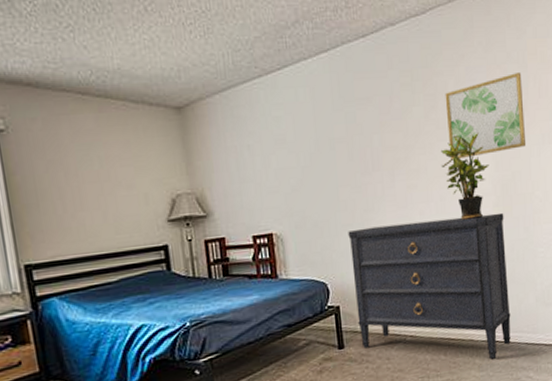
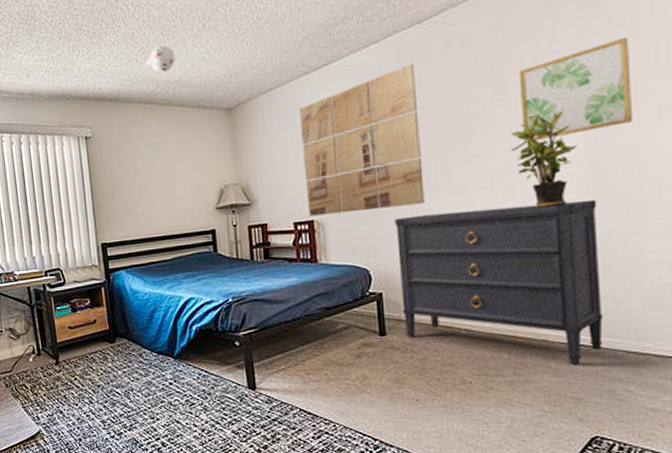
ceiling light: none [74,25,112,58] -> present [145,45,175,73]
wall art: none [253,77,374,229] -> present [298,64,425,216]

